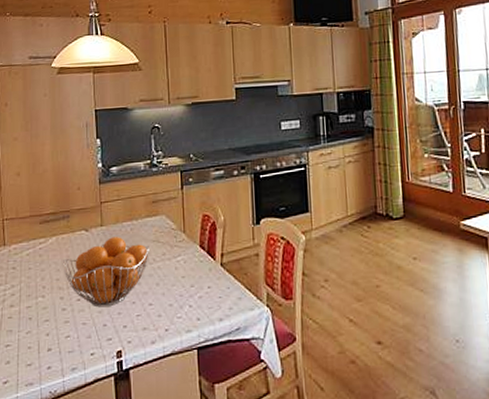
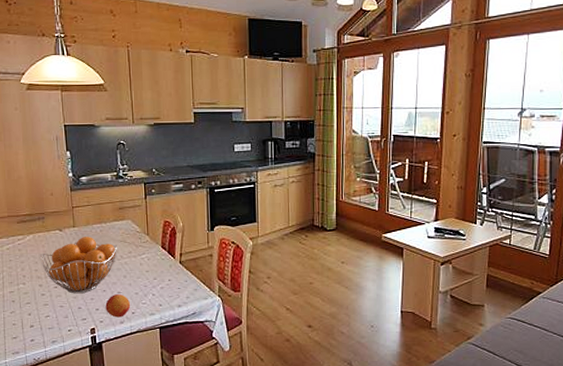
fruit: none [134,307,164,337] -> present [105,294,131,318]

